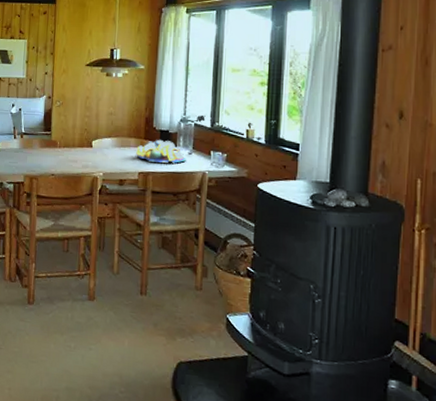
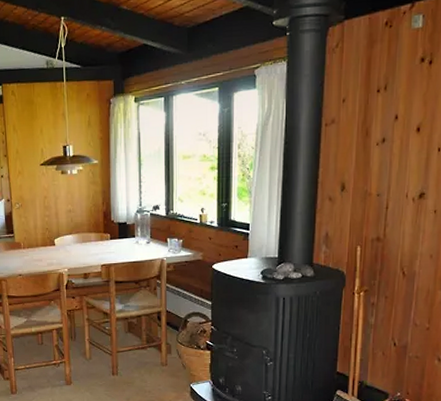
fruit bowl: present [136,139,187,164] -> none [97,231,146,254]

